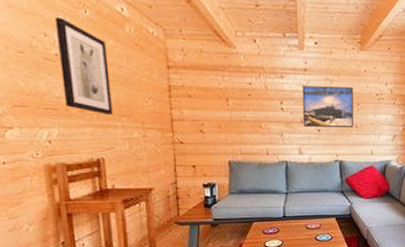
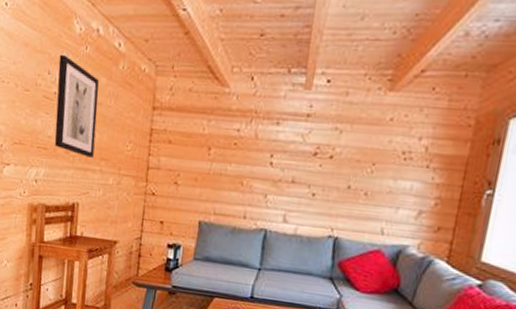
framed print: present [302,86,354,127] -> none [294,136,370,195]

